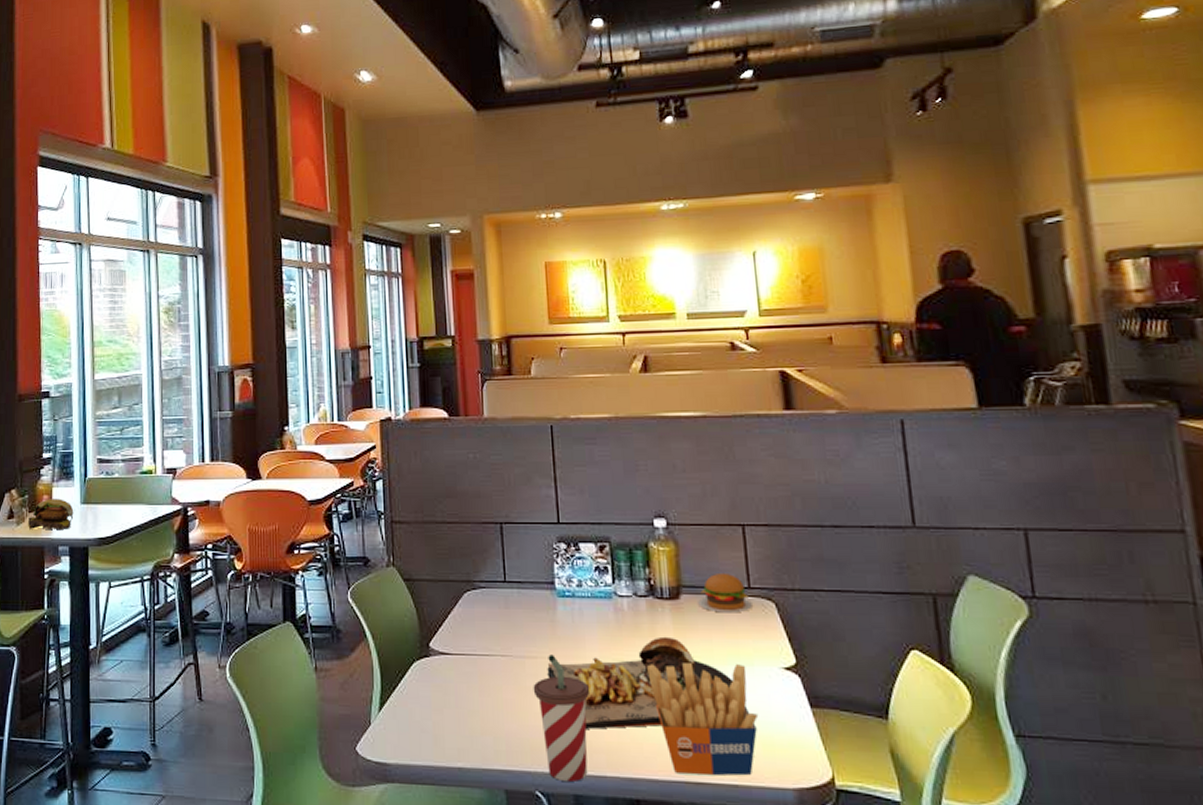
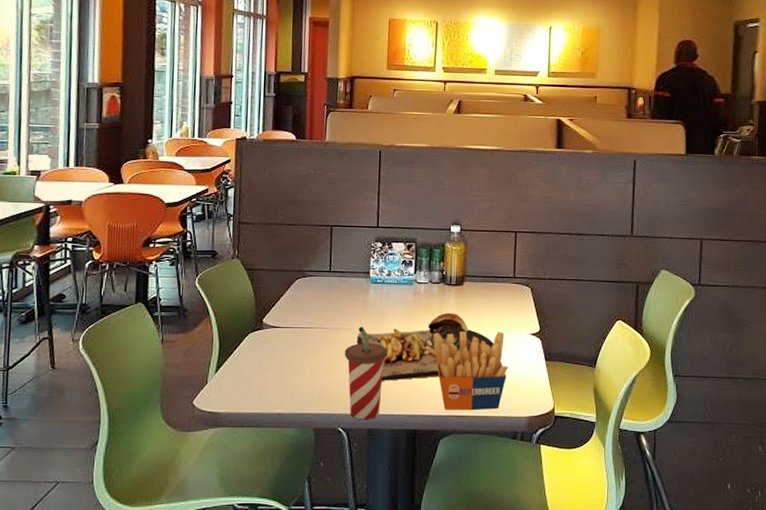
burger: present [698,572,752,613] -> none [476,266,515,295]

